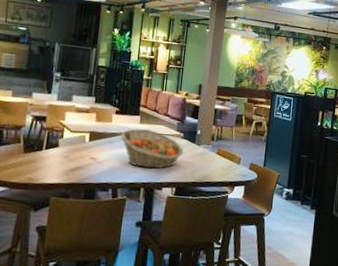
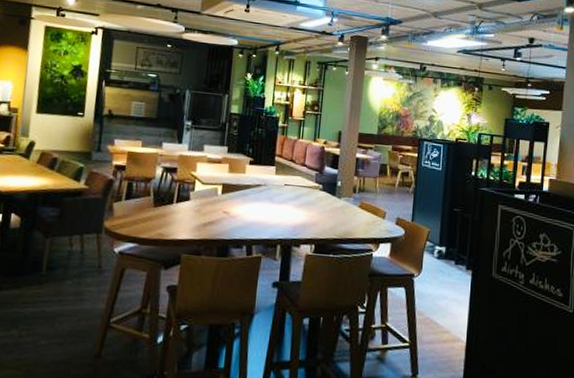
fruit basket: present [120,128,184,169] -> none [254,180,323,224]

